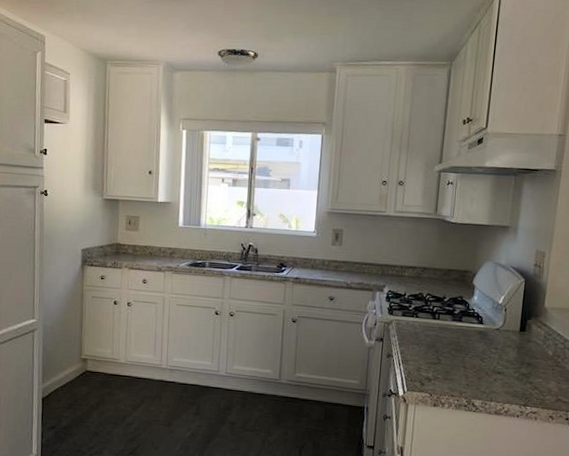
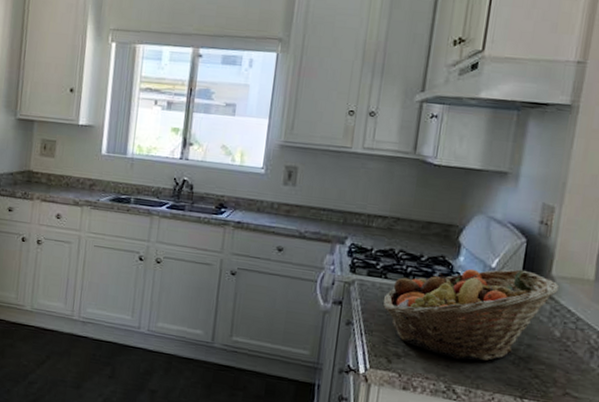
fruit basket: none [415,304,551,379] -> present [383,268,560,361]

